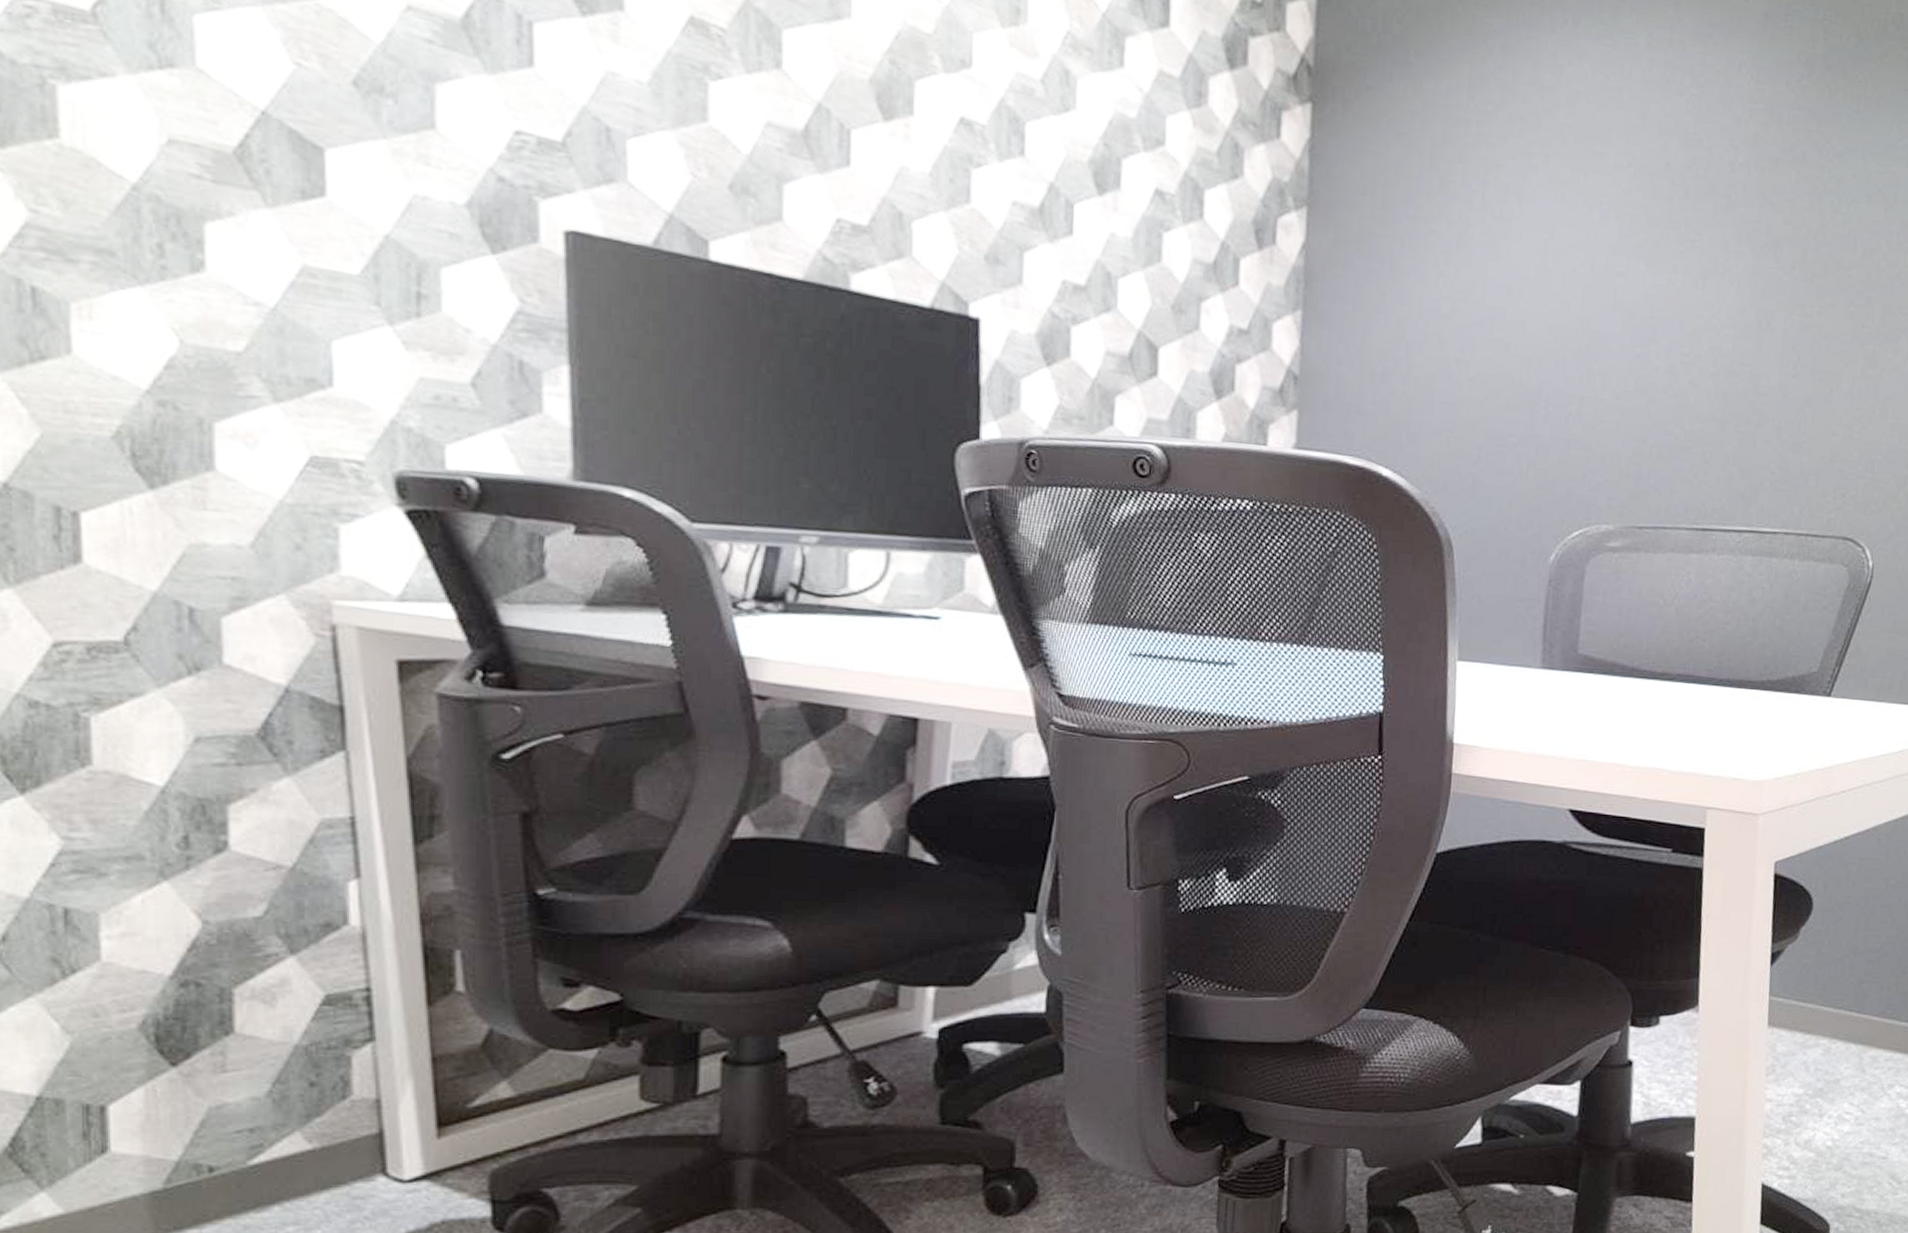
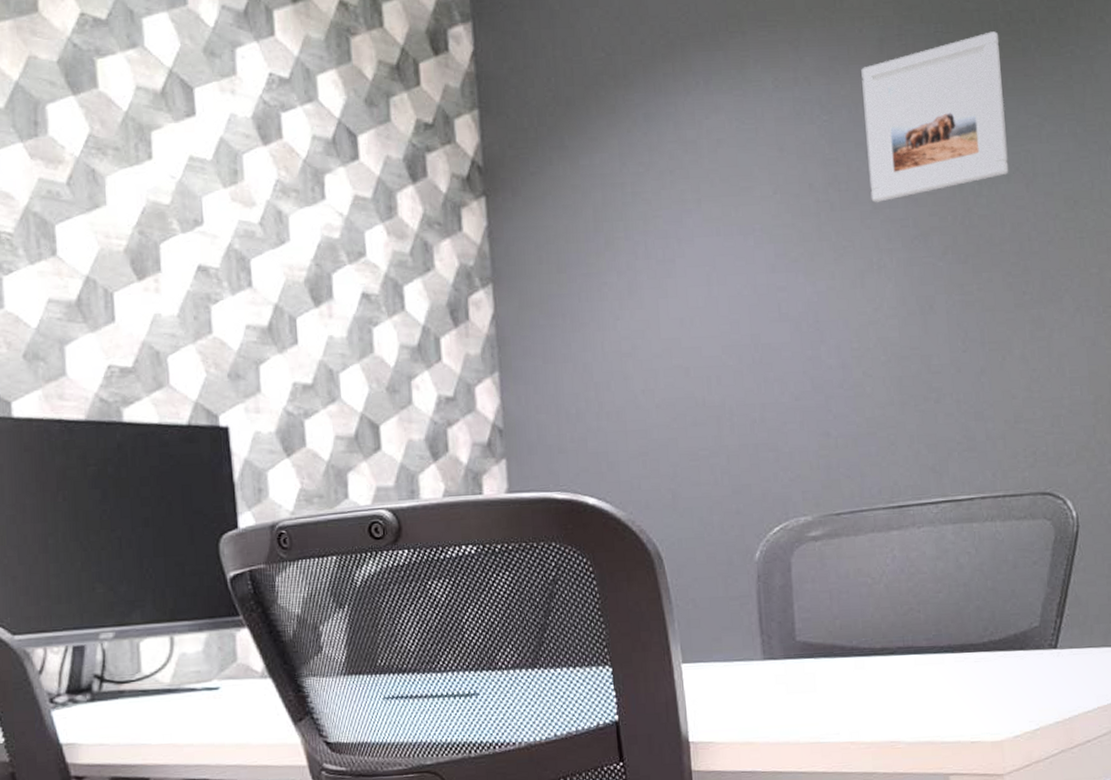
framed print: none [1728,32,1887,198] -> present [861,31,1009,202]

